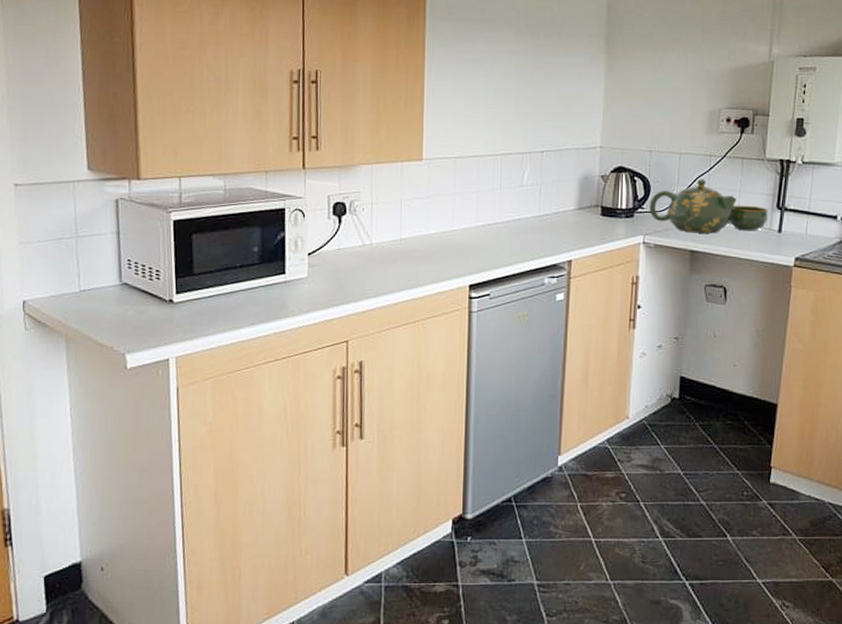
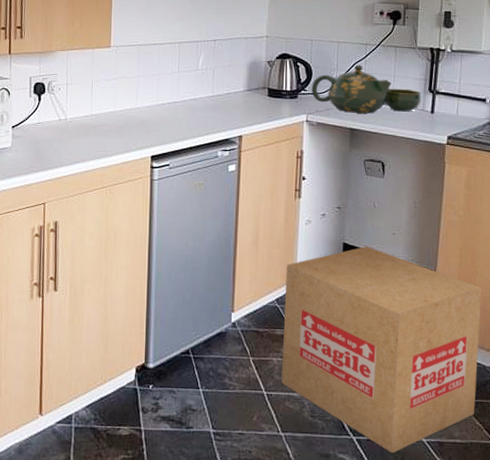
cardboard box: none [611,379,825,597] -> present [282,246,482,454]

